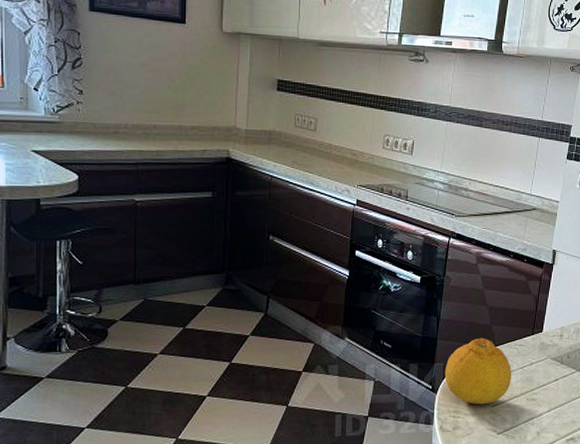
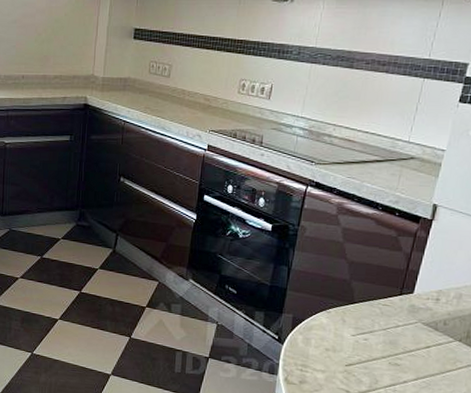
fruit: present [445,337,512,405] -> none [293,292,373,363]

